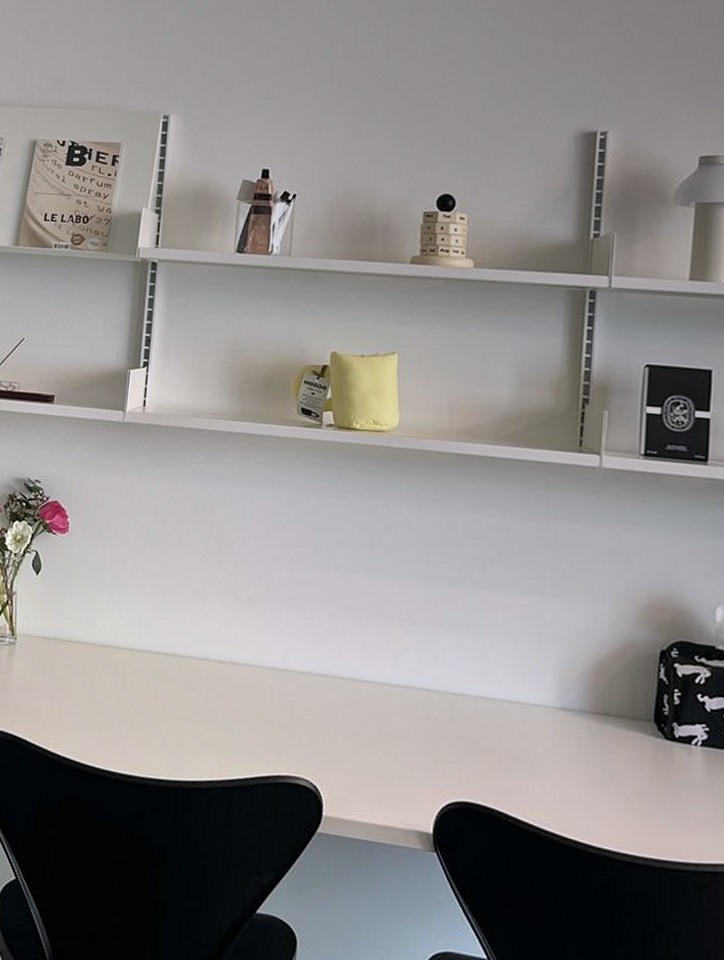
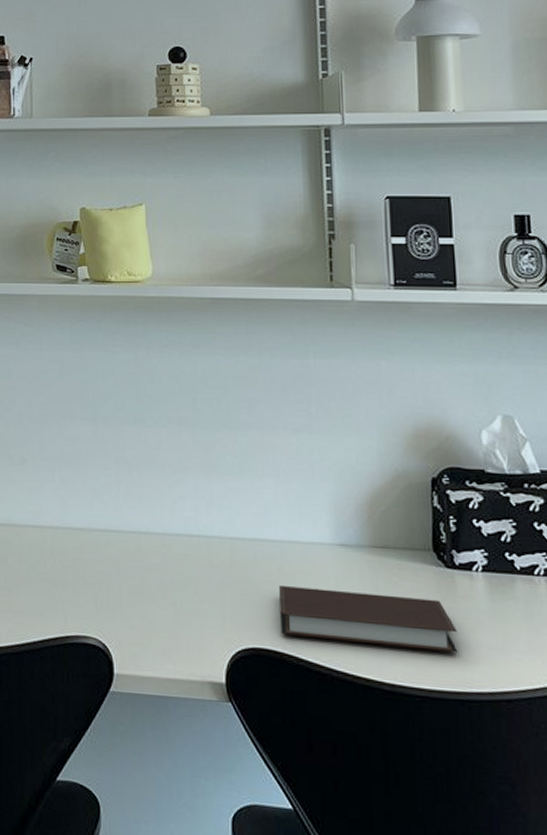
notebook: none [493,743,669,823] -> present [279,585,458,653]

